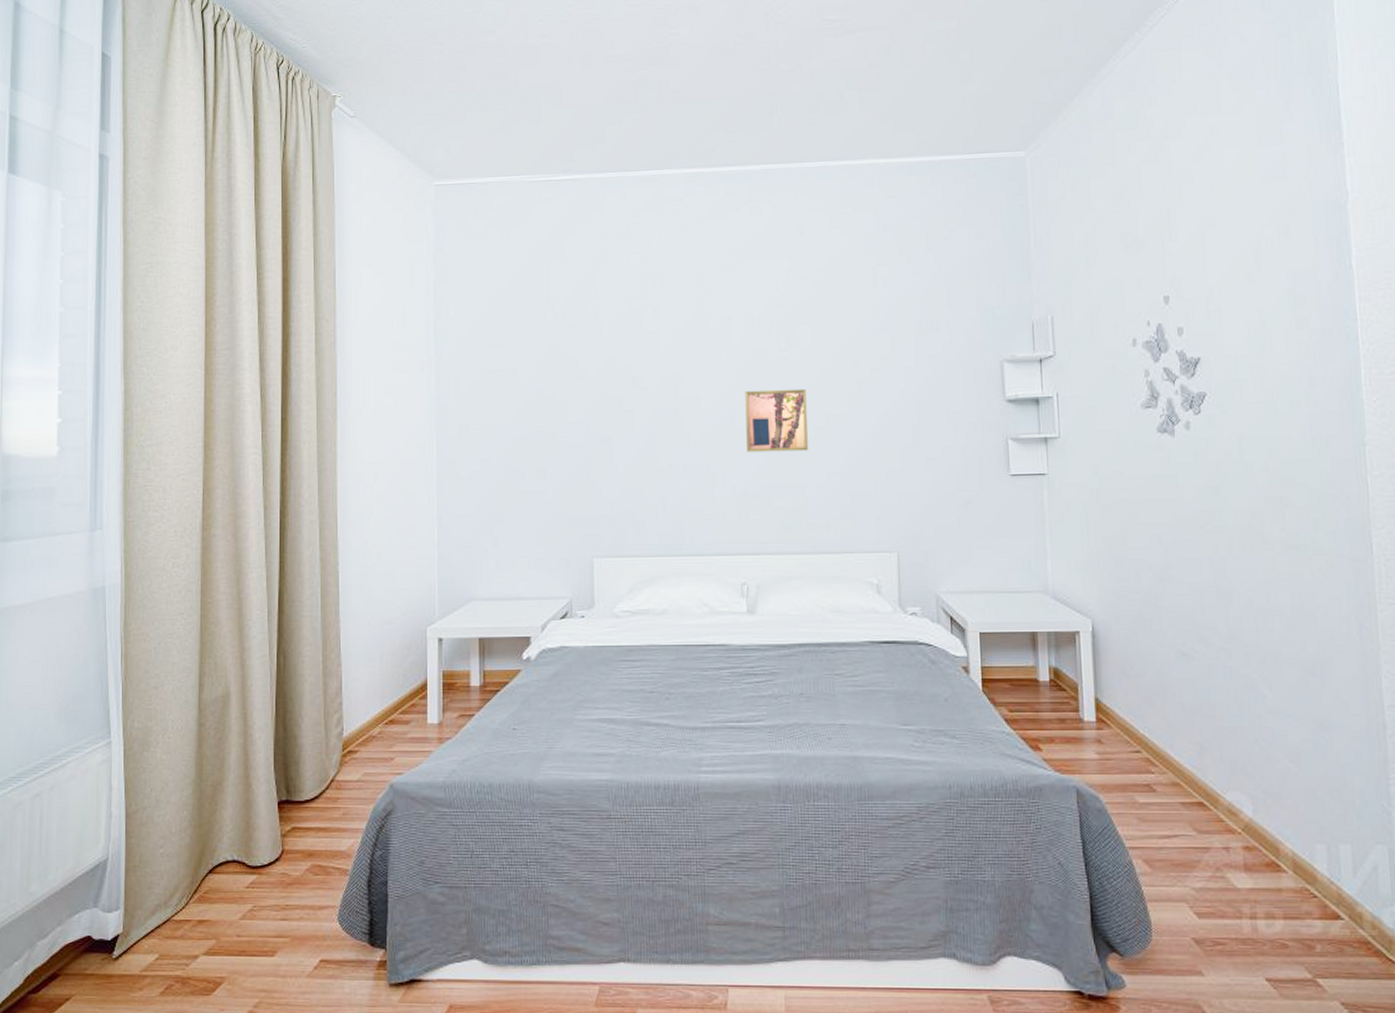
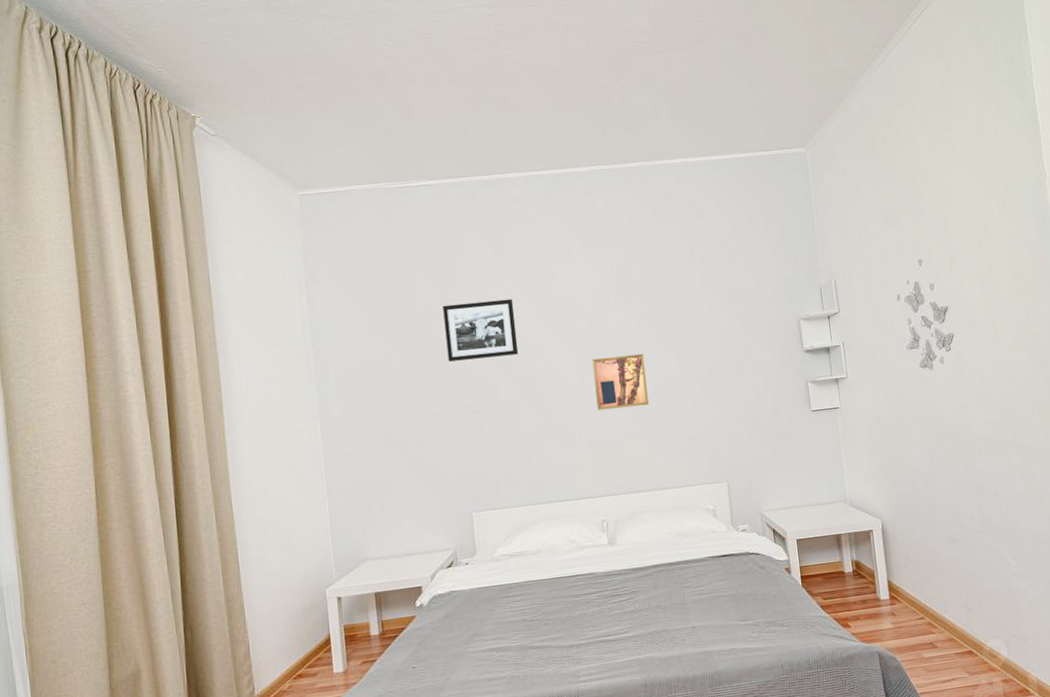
picture frame: none [579,314,660,382] -> present [442,299,519,362]

